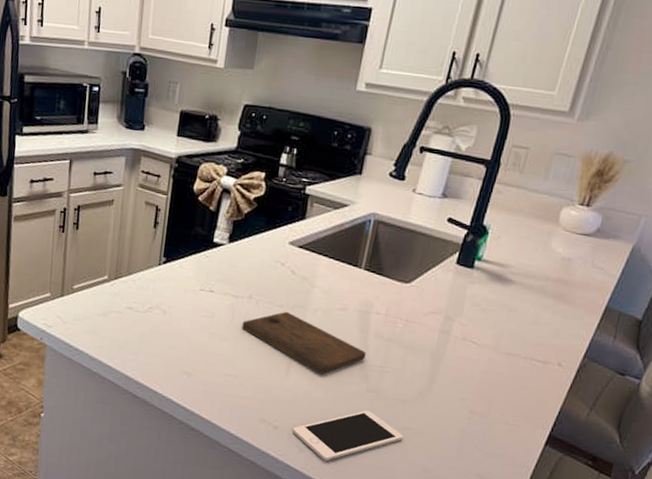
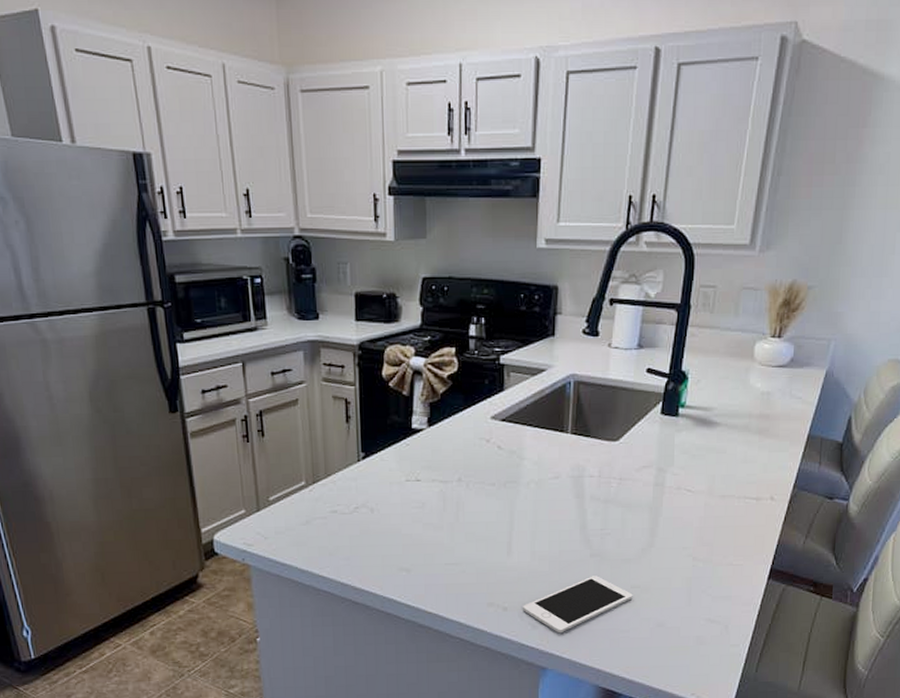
cutting board: present [241,311,366,374] -> none [455,489,585,547]

